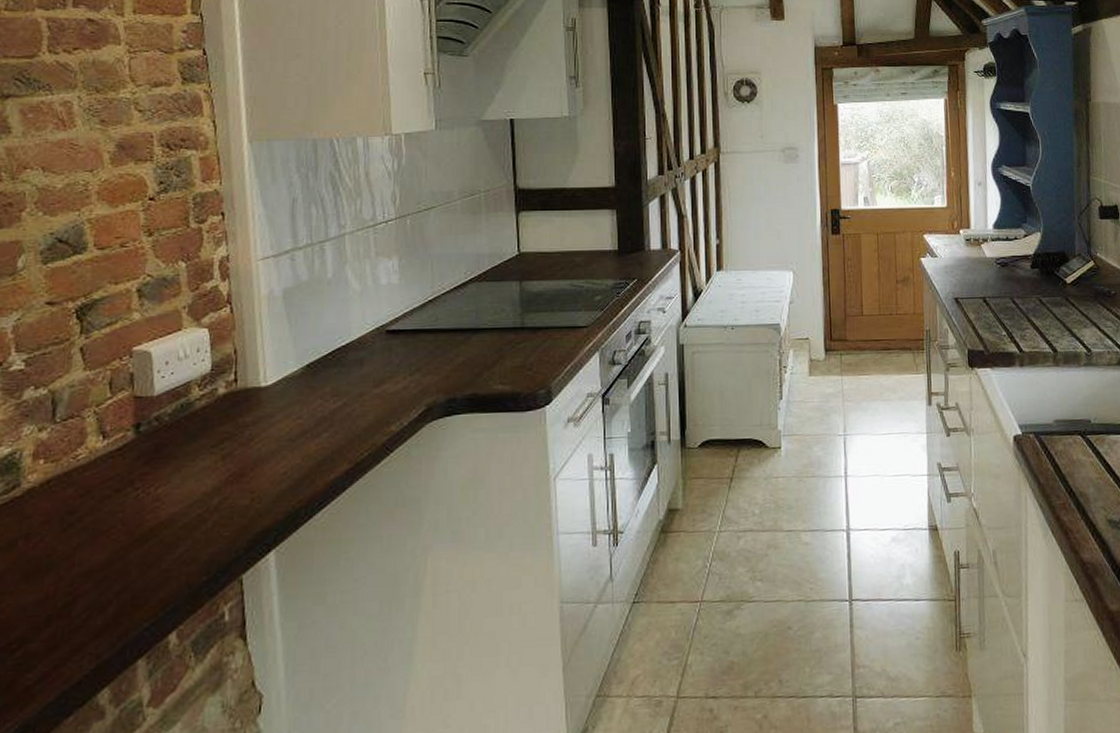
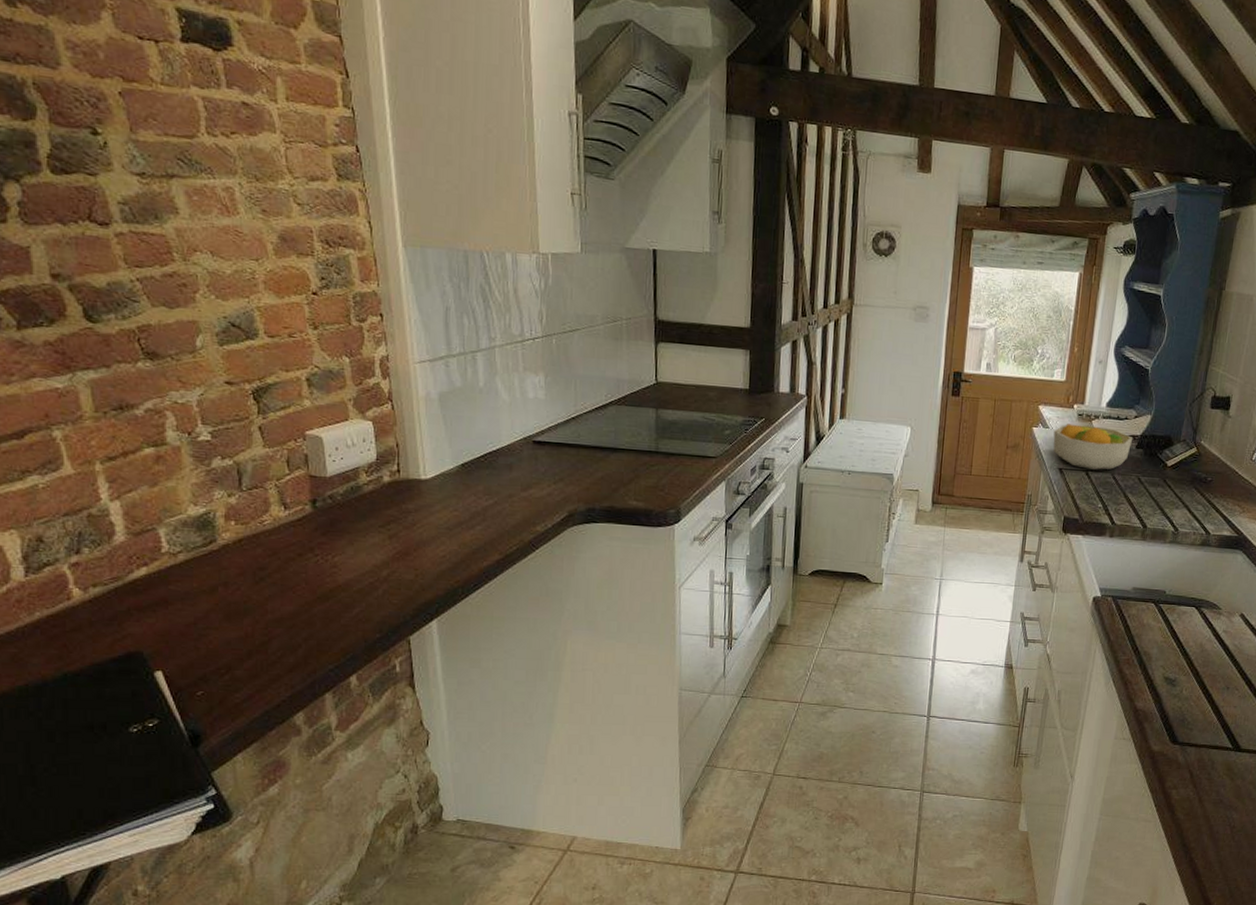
fruit bowl: none [943,250,1027,296] -> present [1053,424,1133,470]

